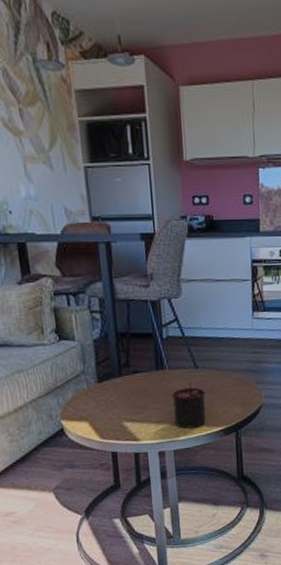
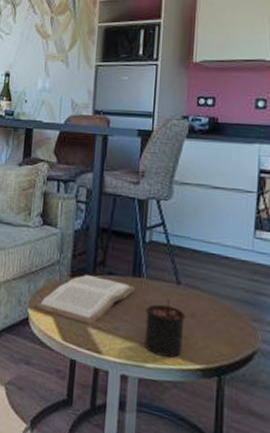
book: none [69,377,161,420] -> present [36,275,136,324]

